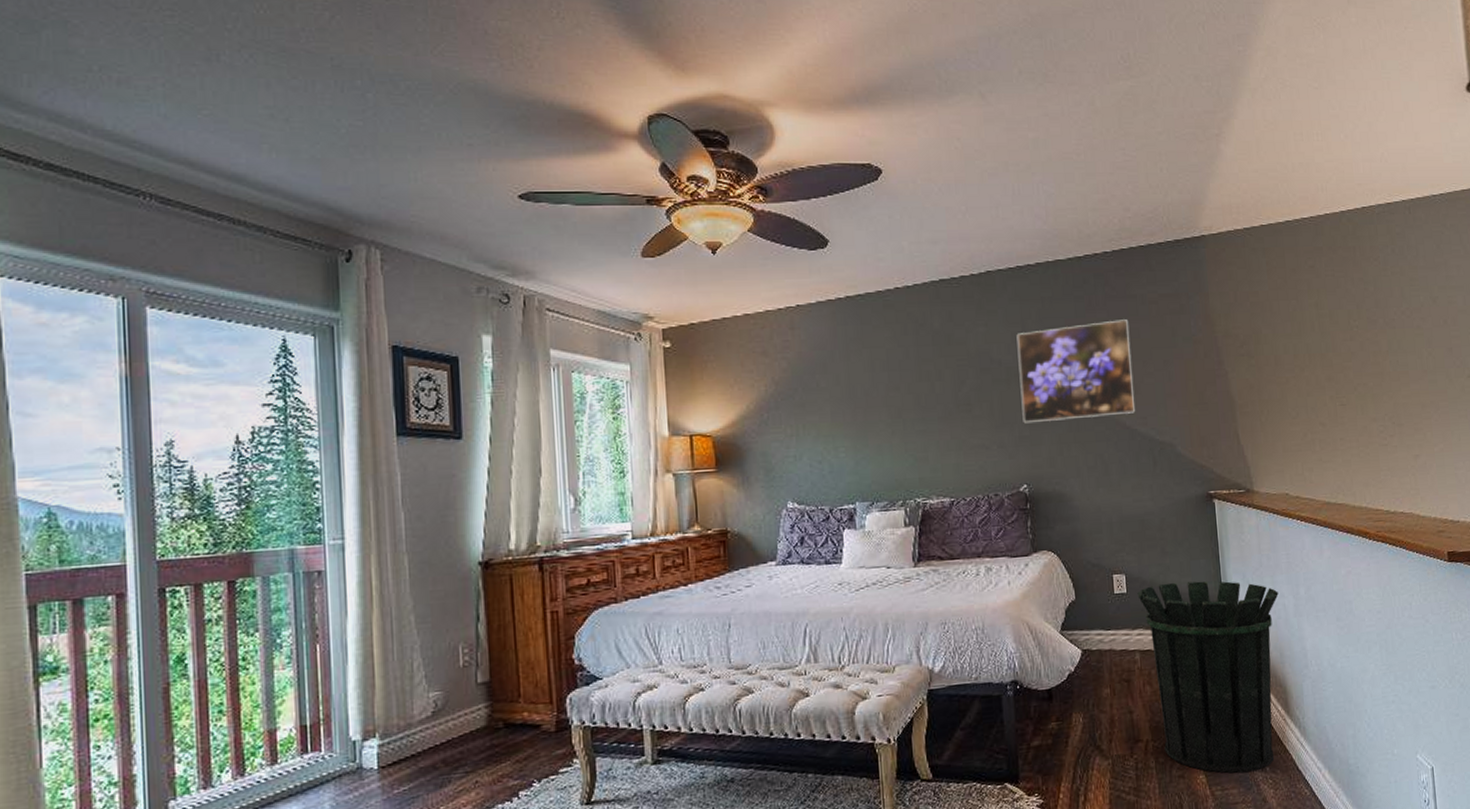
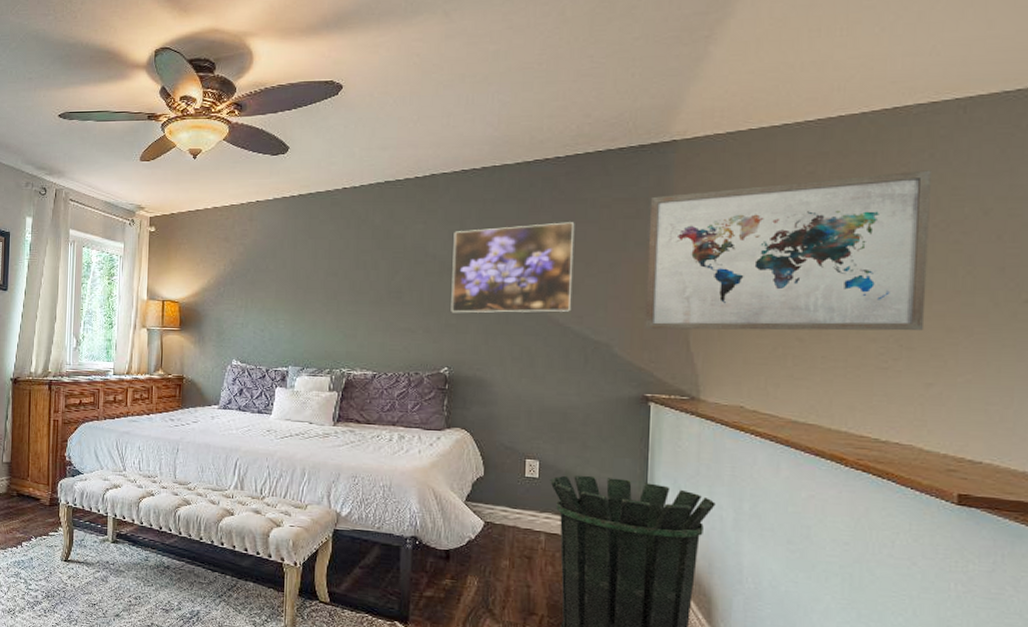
wall art: none [1190,264,1407,426] -> present [645,170,931,331]

